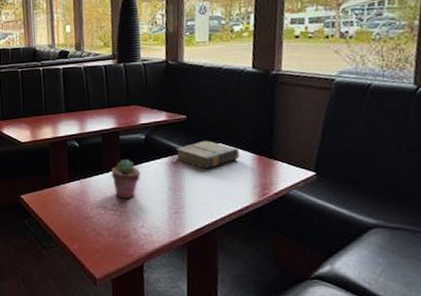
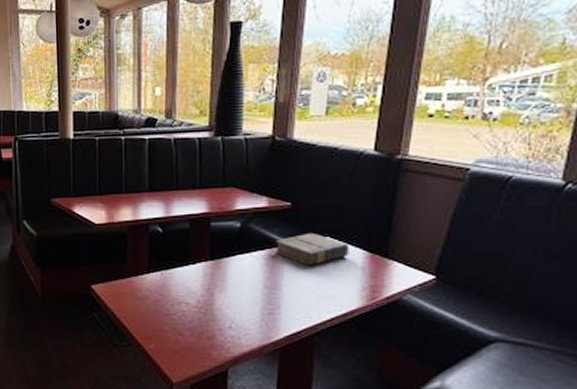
potted succulent: present [111,159,141,198] -> none [198,250,233,295]

